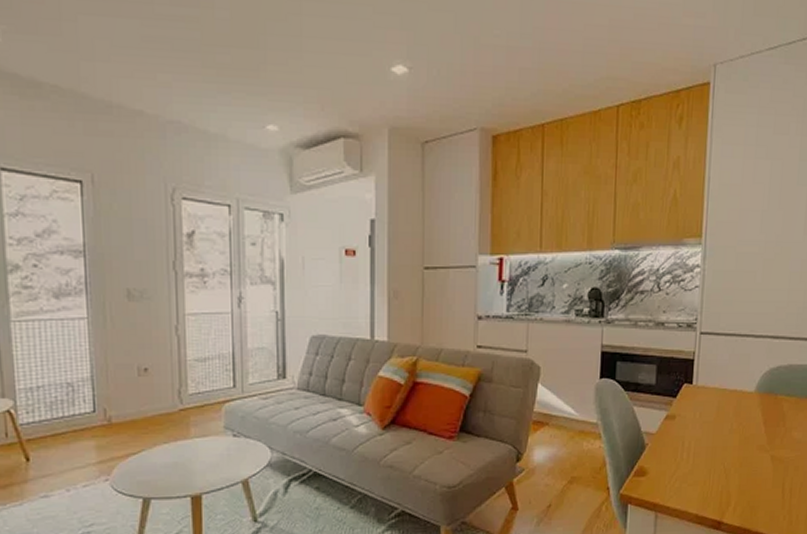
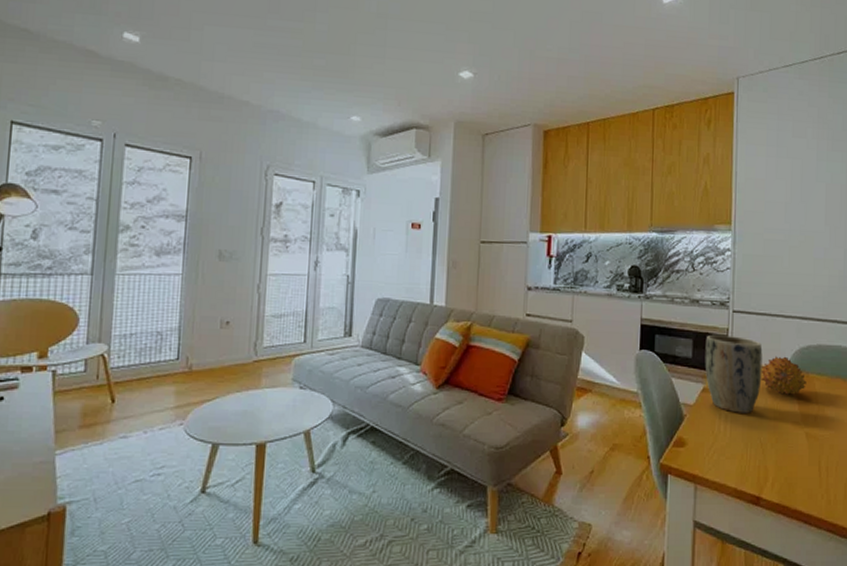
plant pot: none [669,358,730,439] -> present [705,334,763,413]
fruit: none [727,378,775,418] -> present [760,356,807,395]

